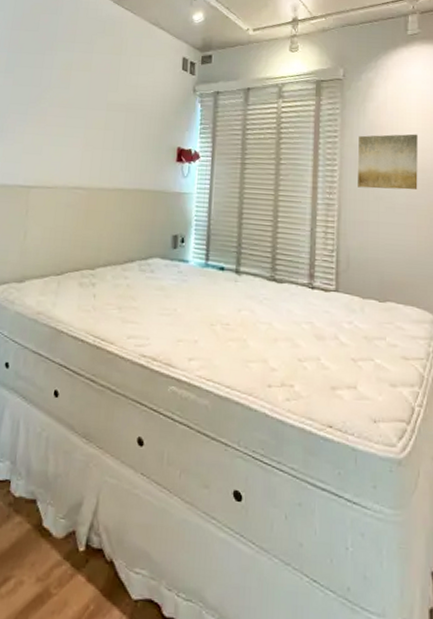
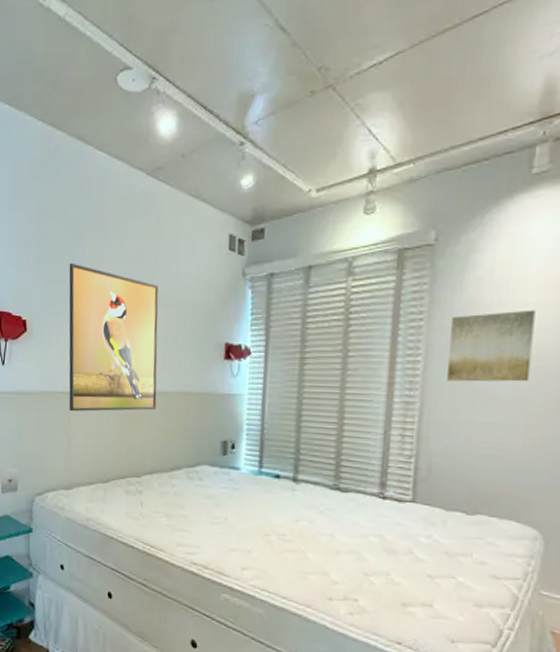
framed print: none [28,69,120,206] -> present [68,263,159,412]

